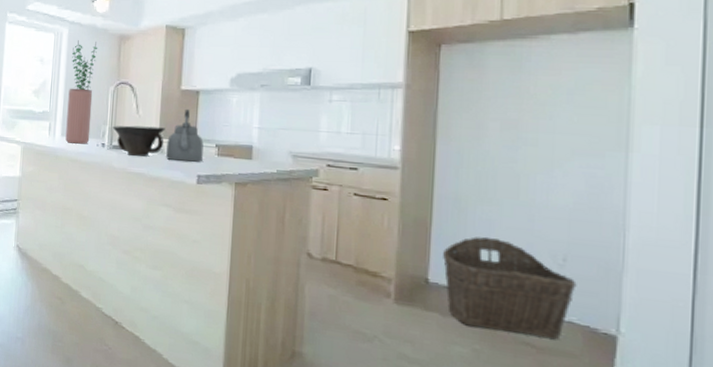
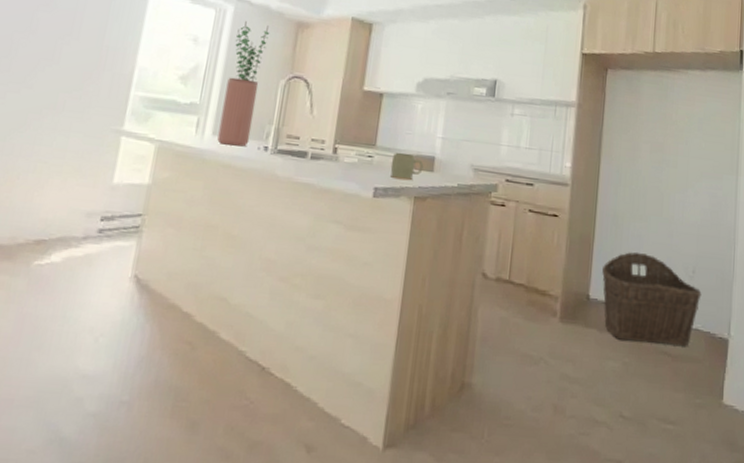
bowl: present [112,125,165,157] -> none [279,126,342,165]
kettle: present [166,108,204,162] -> none [340,112,384,173]
mug: none [211,144,242,169] -> present [390,153,424,181]

